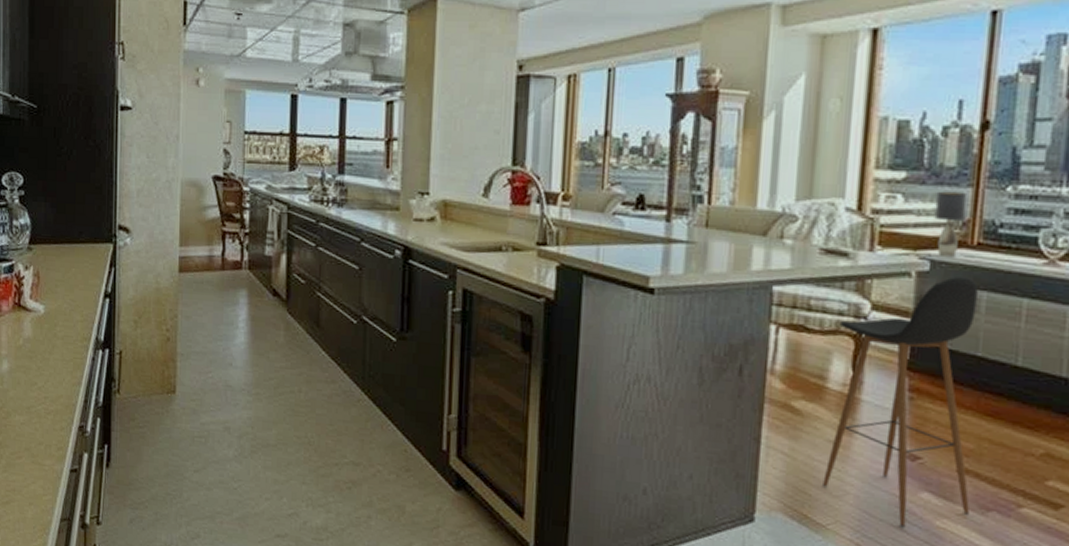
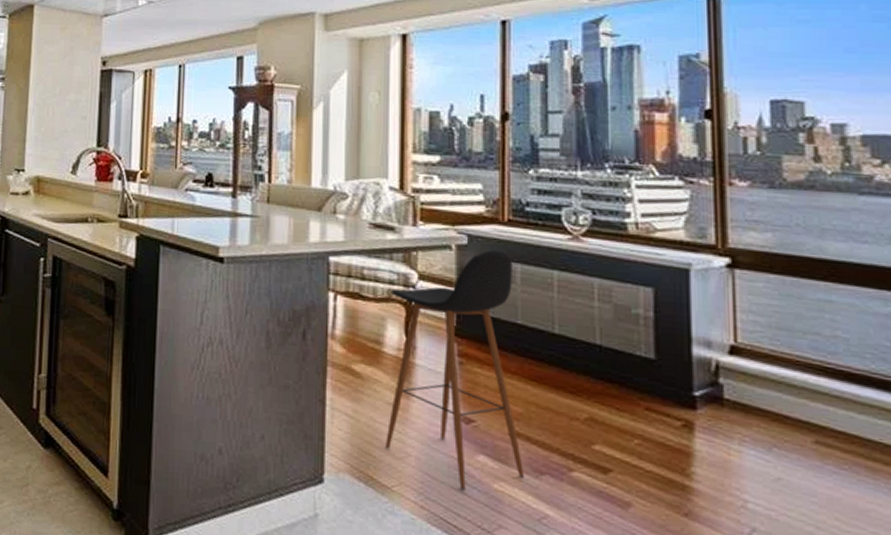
table lamp: present [934,191,968,258] -> none [468,173,495,233]

